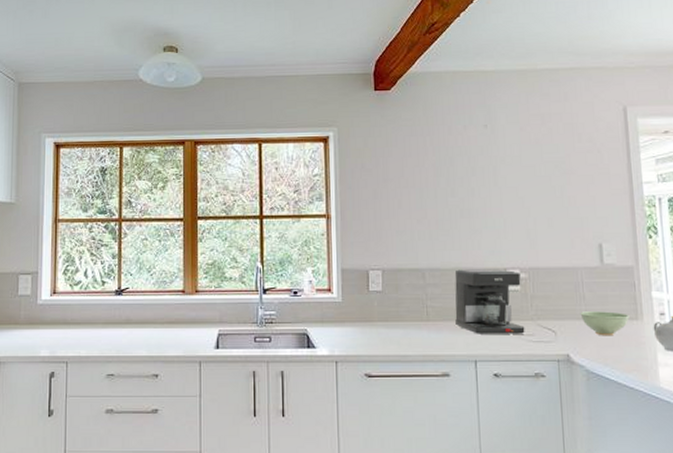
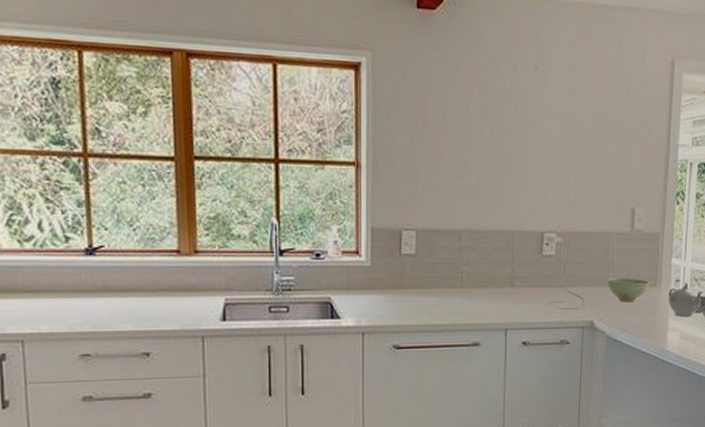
coffee maker: present [454,269,525,334] -> none [489,232,556,302]

